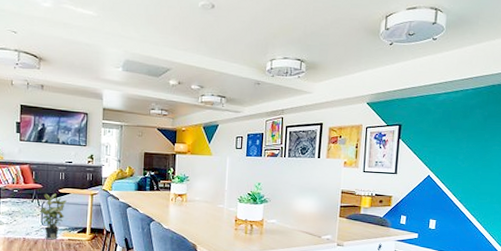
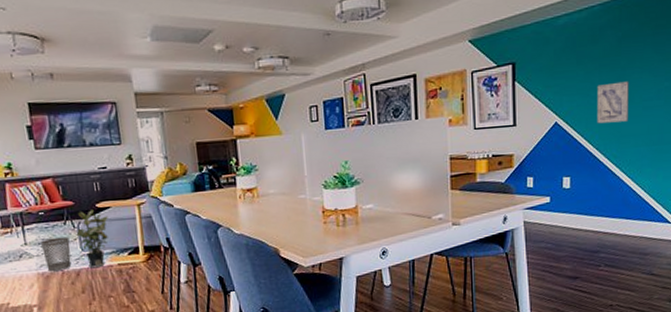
wastebasket: none [11,211,34,238] -> present [41,236,72,272]
wall art: none [461,150,490,182] -> present [597,81,629,124]

